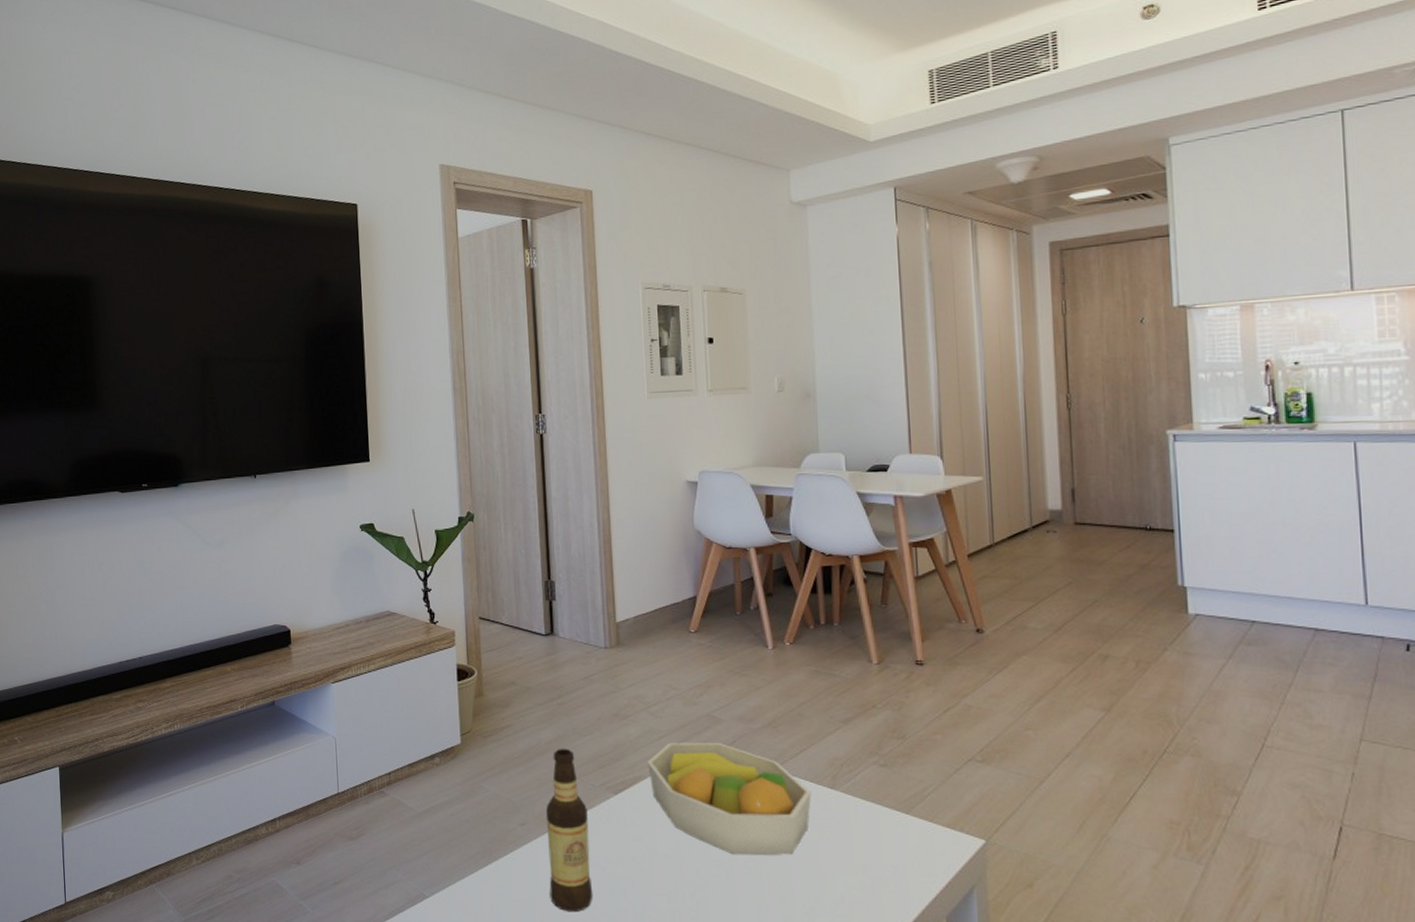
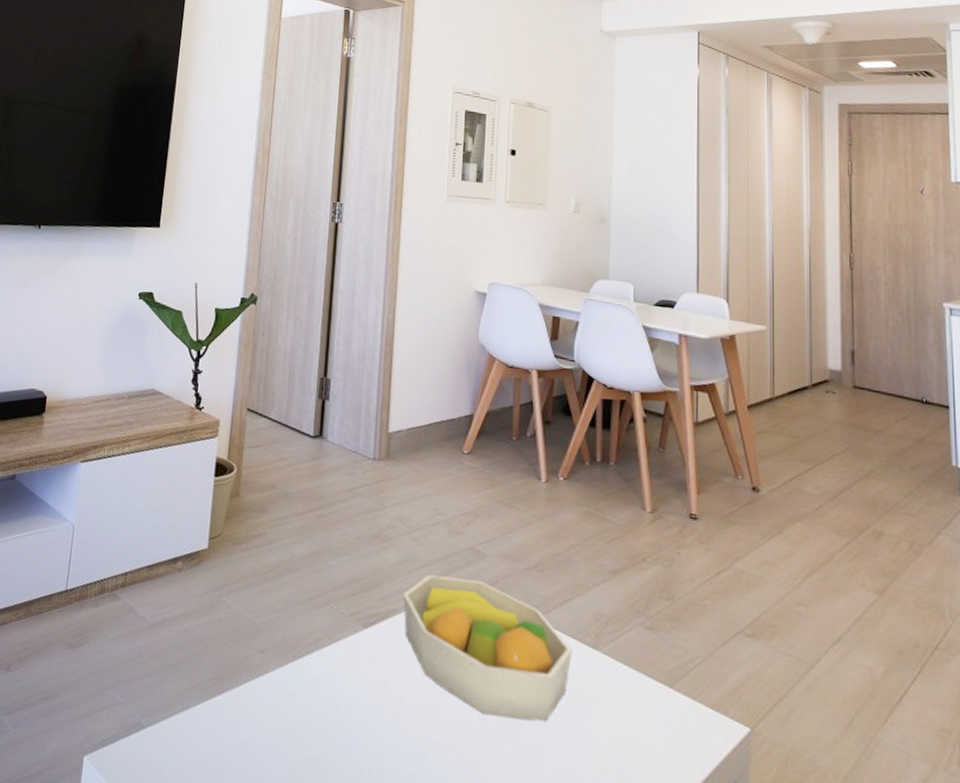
bottle: present [545,748,593,913] -> none [280,566,333,766]

